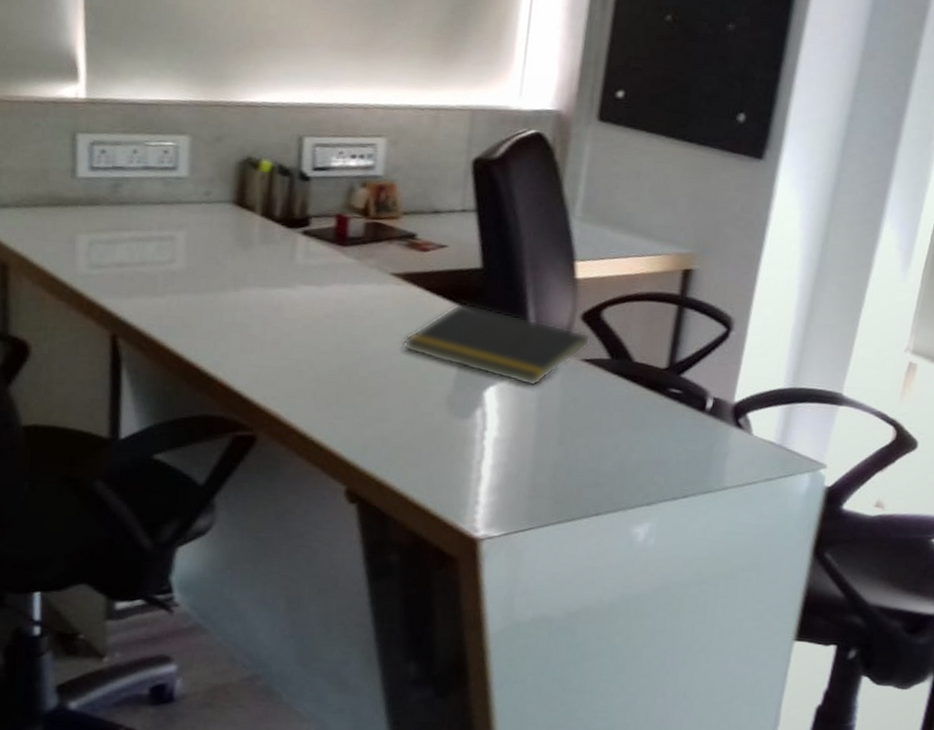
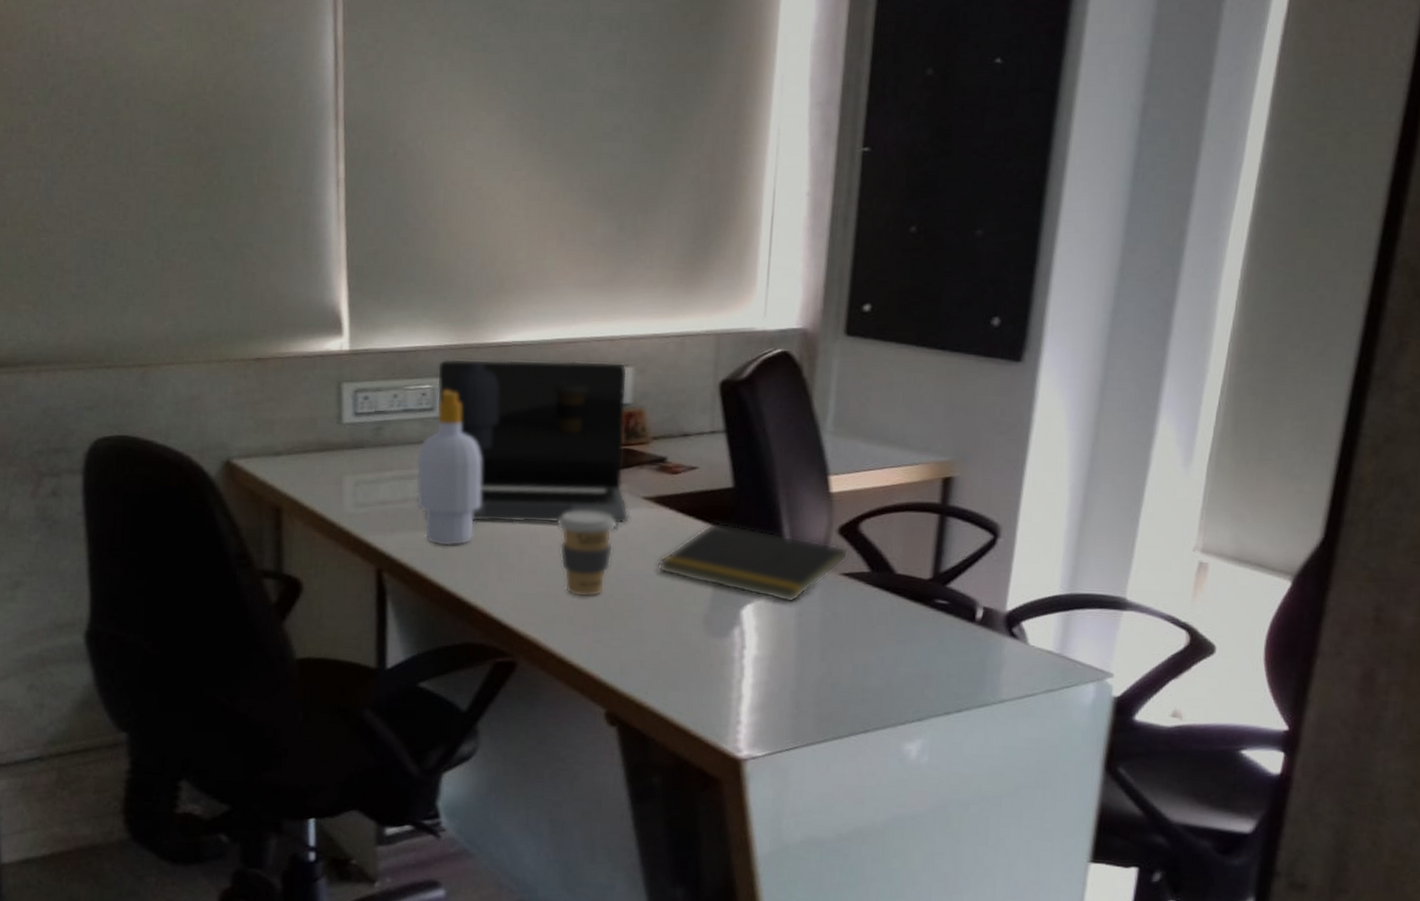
soap bottle: none [156,148,227,314] -> present [416,389,482,546]
laptop: none [179,115,380,301] -> present [437,359,629,525]
coffee cup: none [302,283,364,373] -> present [556,510,617,597]

